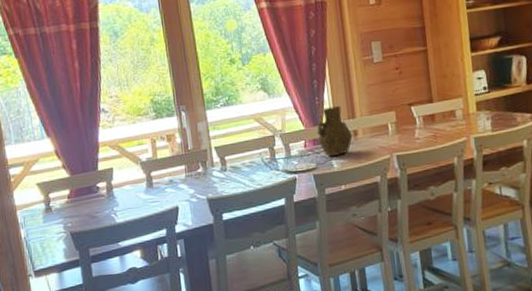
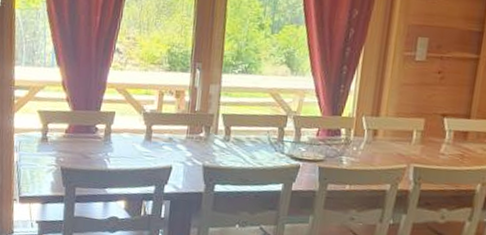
pitcher: present [317,105,353,157] -> none [332,98,372,153]

